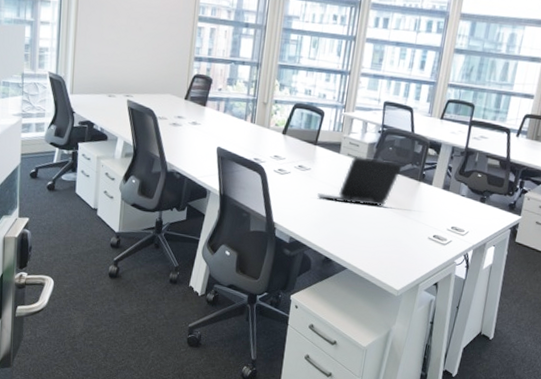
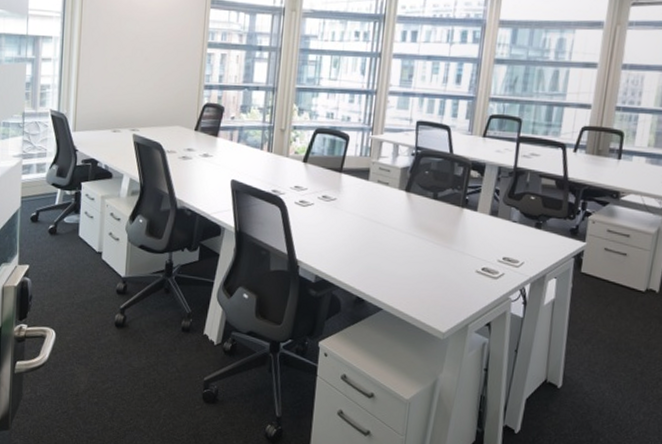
laptop: present [317,155,402,207] -> none [345,181,441,238]

